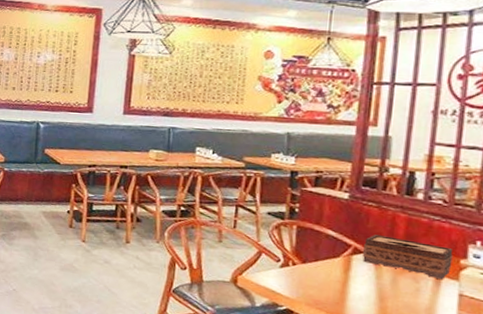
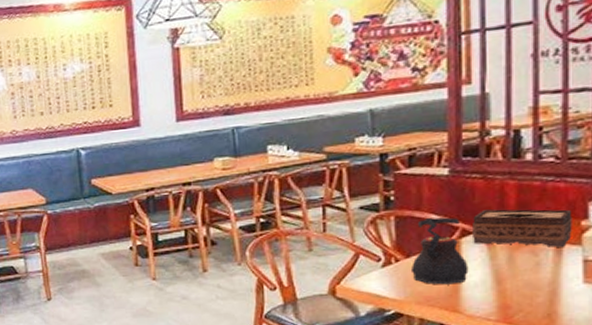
teapot: none [306,233,356,294] -> present [412,217,469,285]

